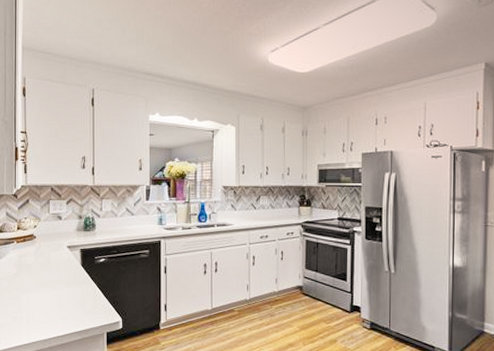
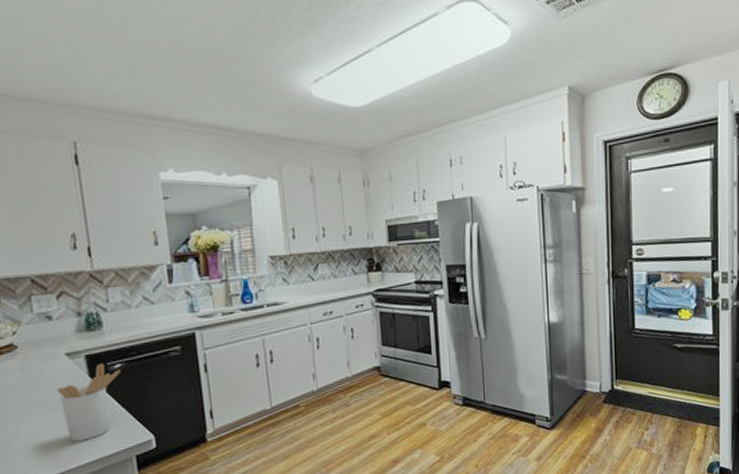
utensil holder: none [59,257,104,315] -> present [57,363,121,442]

